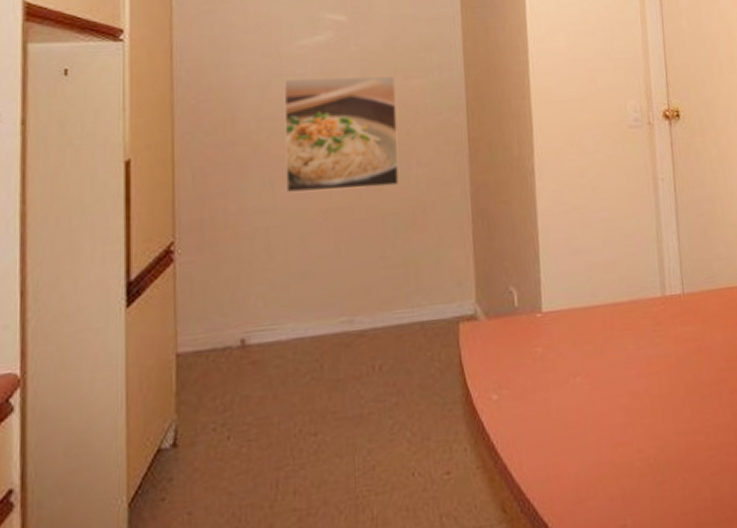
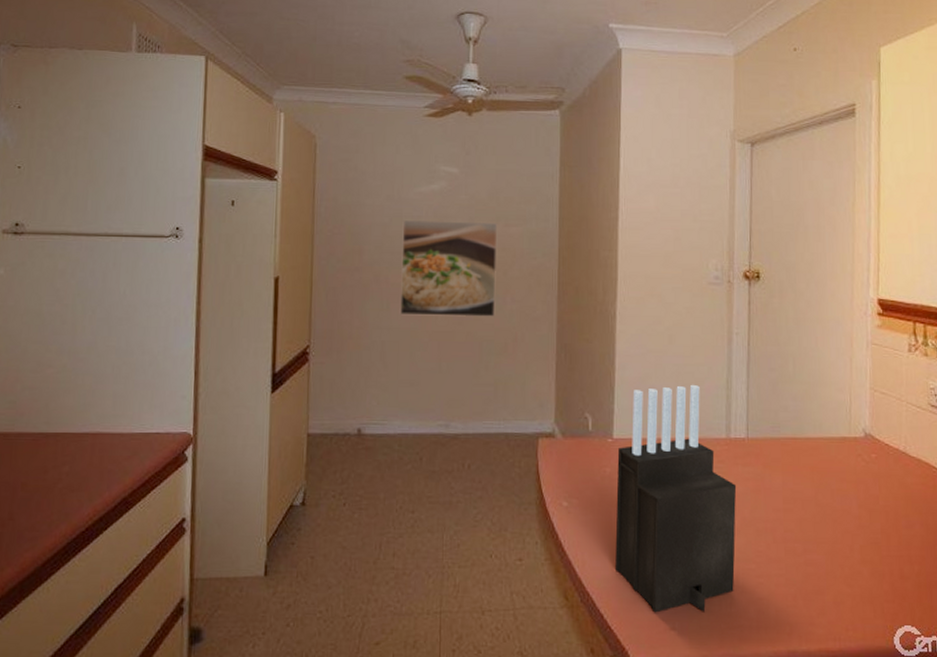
knife block: none [548,240,685,511] -> present [614,384,737,613]

